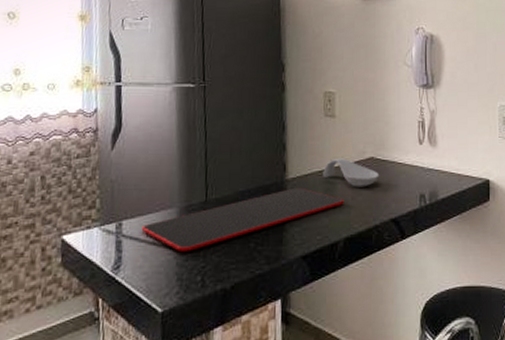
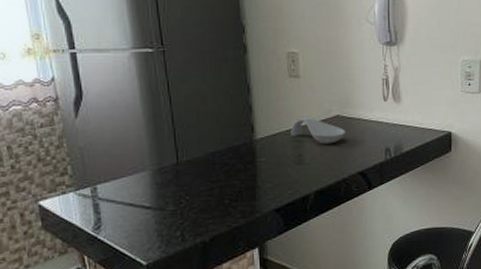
cutting board: present [141,187,344,253] -> none [116,146,313,211]

